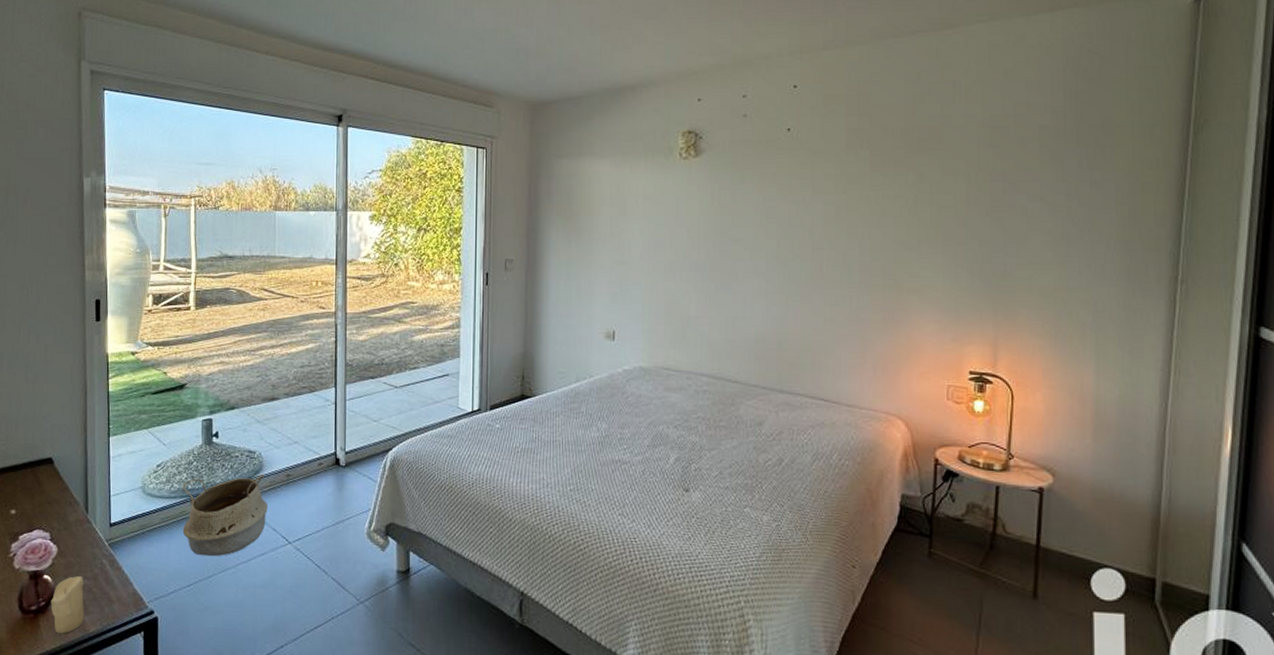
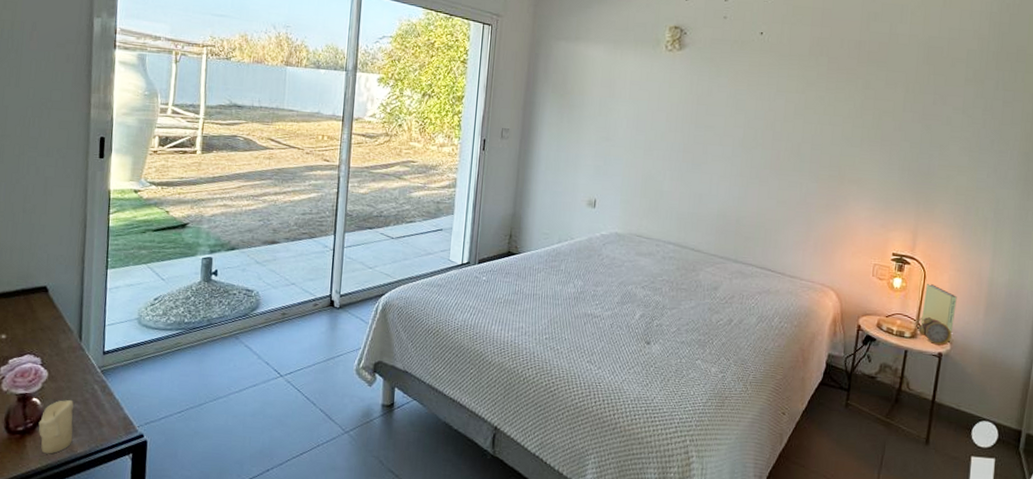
woven basket: present [182,475,268,557] -> none [176,312,262,386]
alarm clock: none [1006,445,1053,479] -> present [915,317,952,346]
book: none [1012,405,1056,473] -> present [920,284,957,341]

